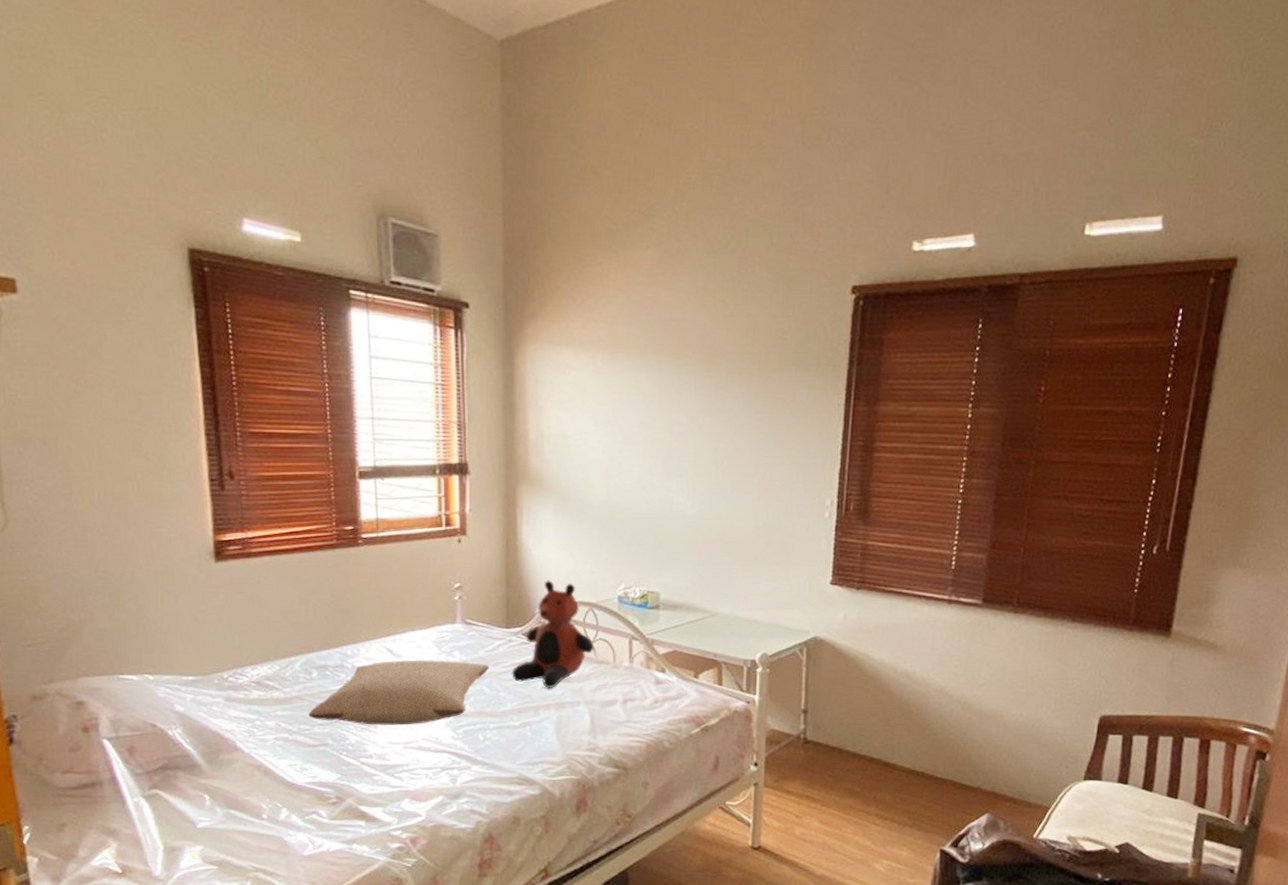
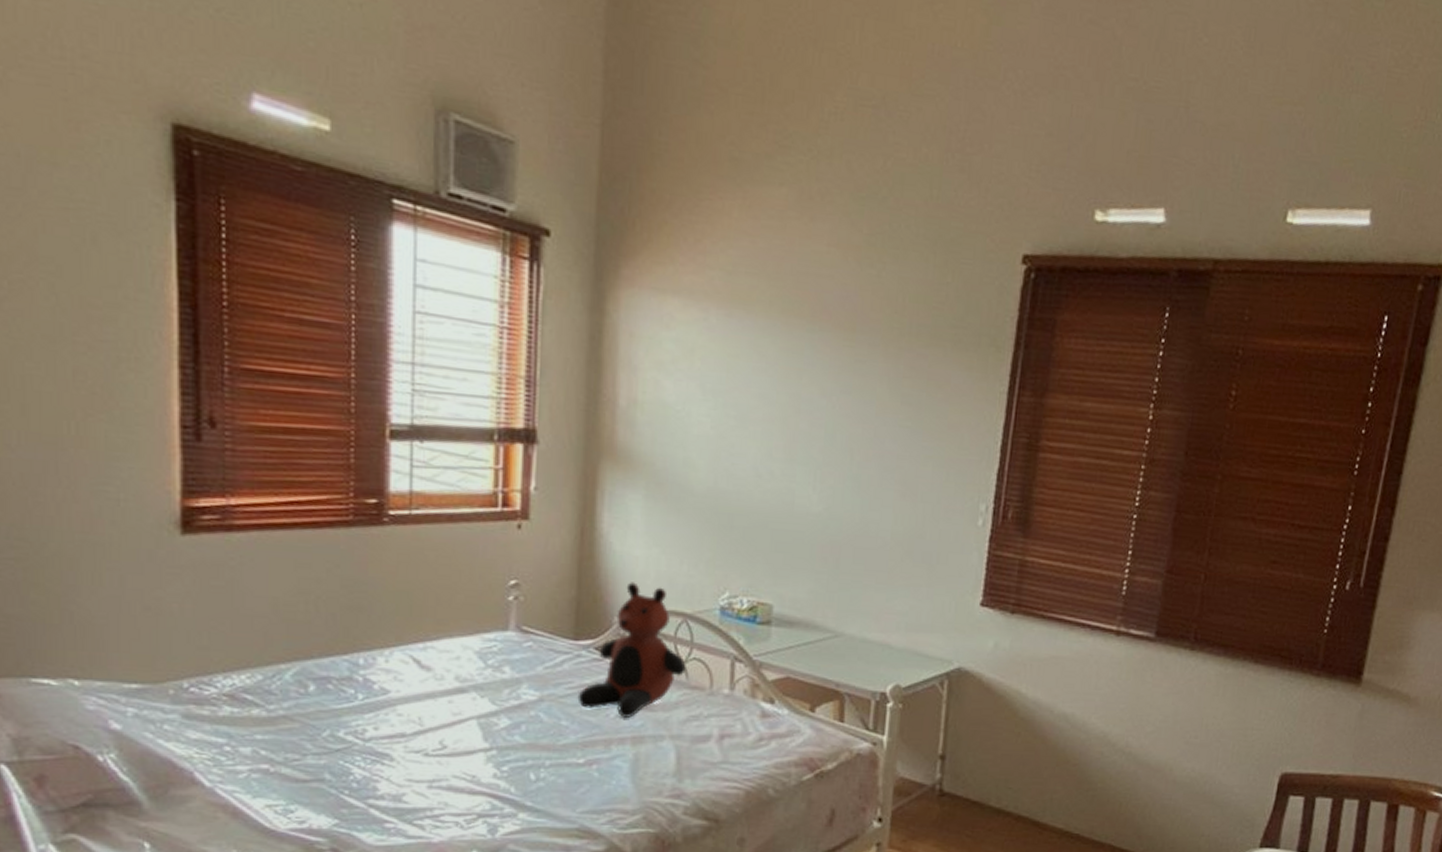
pillow: present [308,659,489,725] -> none [299,674,548,758]

